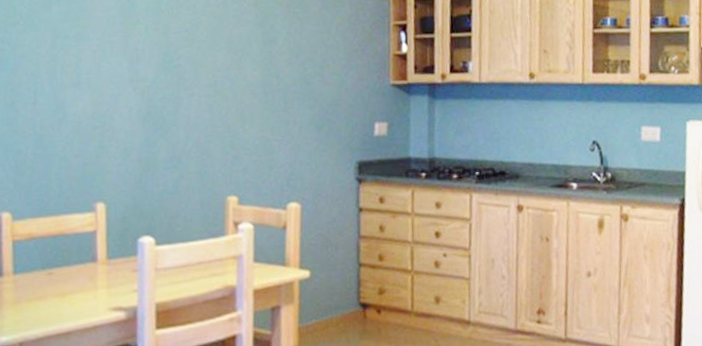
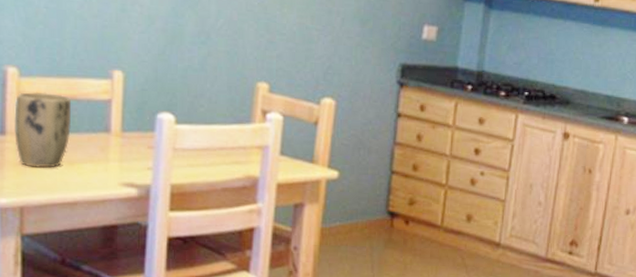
plant pot: none [10,231,62,304] -> present [14,91,72,168]

